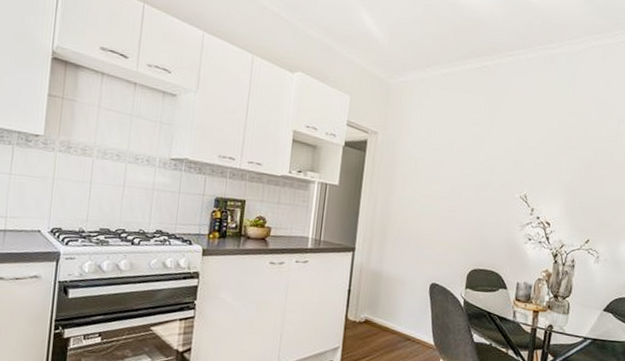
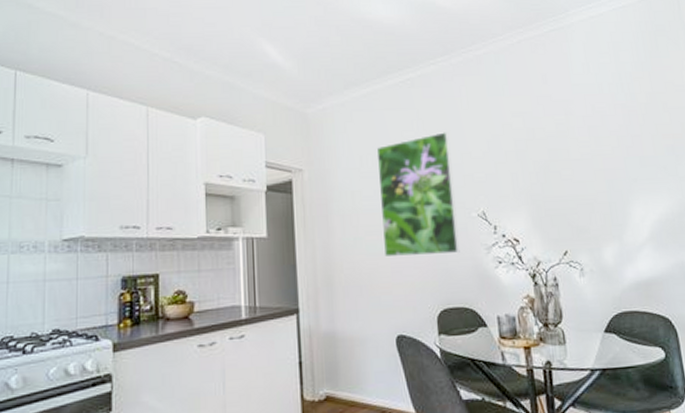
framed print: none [433,119,511,226] -> present [376,132,460,258]

